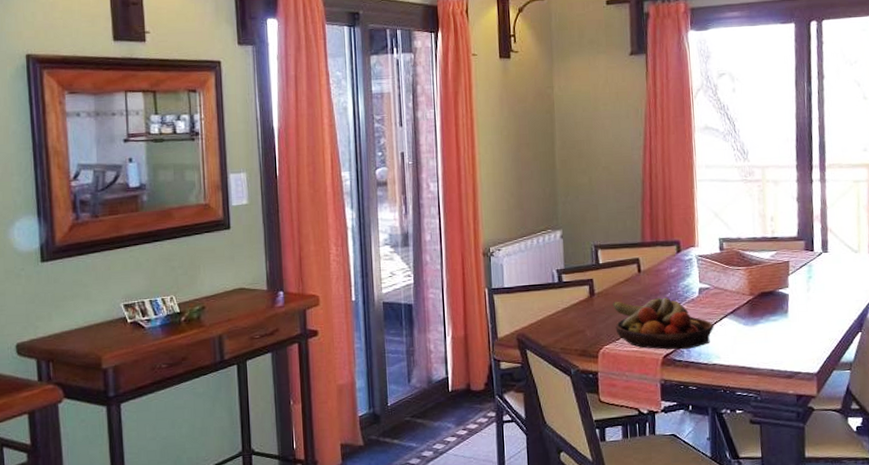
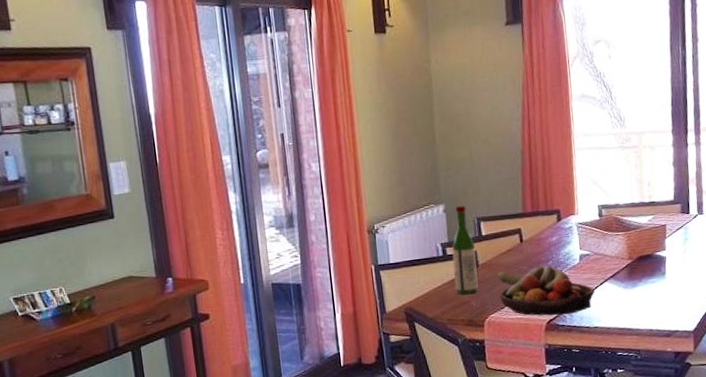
wine bottle: none [568,232,594,323] -> present [452,205,478,295]

